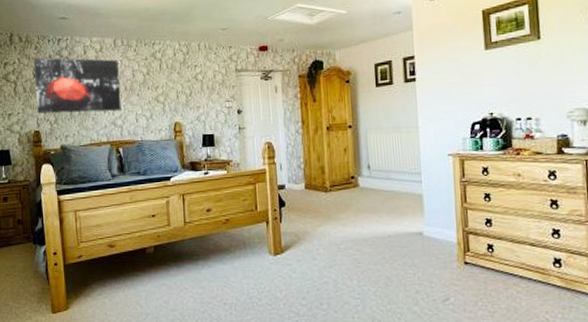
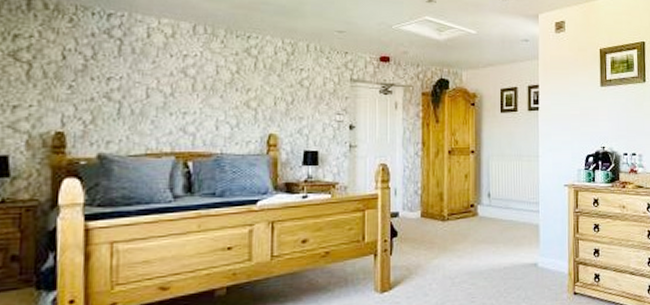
wall art: present [33,58,122,114] -> none [63,34,197,115]

